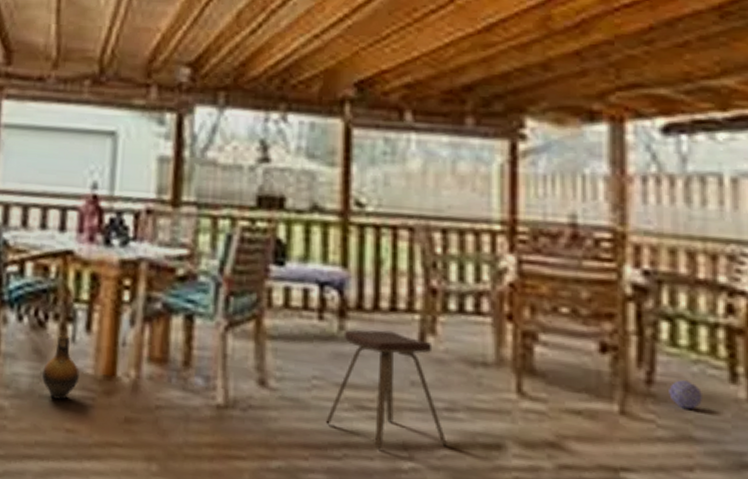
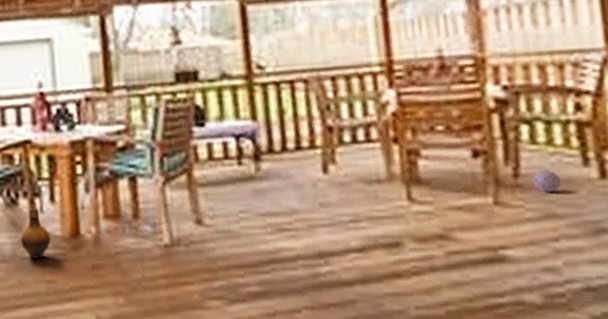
music stool: present [325,330,447,450] -> none [254,166,355,261]

